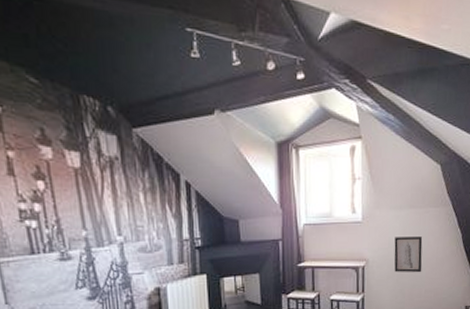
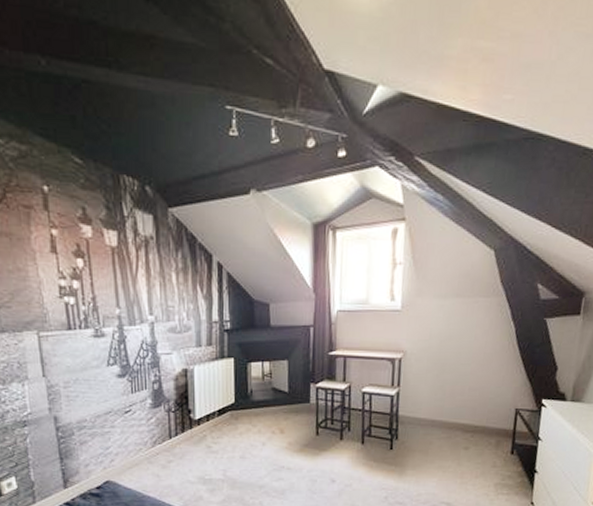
wall art: present [394,237,423,273] -> none [435,328,470,369]

